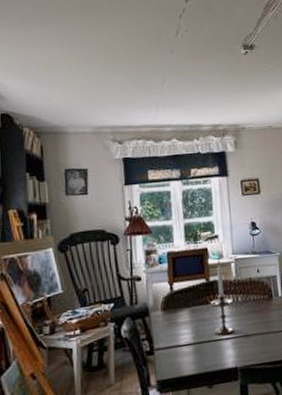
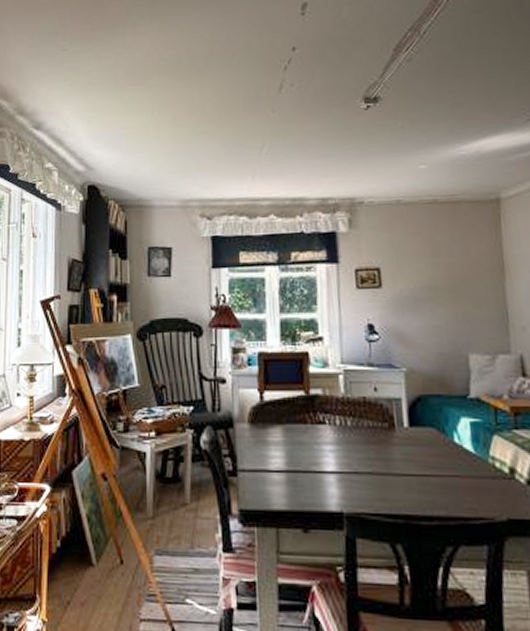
candlestick: present [210,259,234,336] -> none [309,368,341,468]

